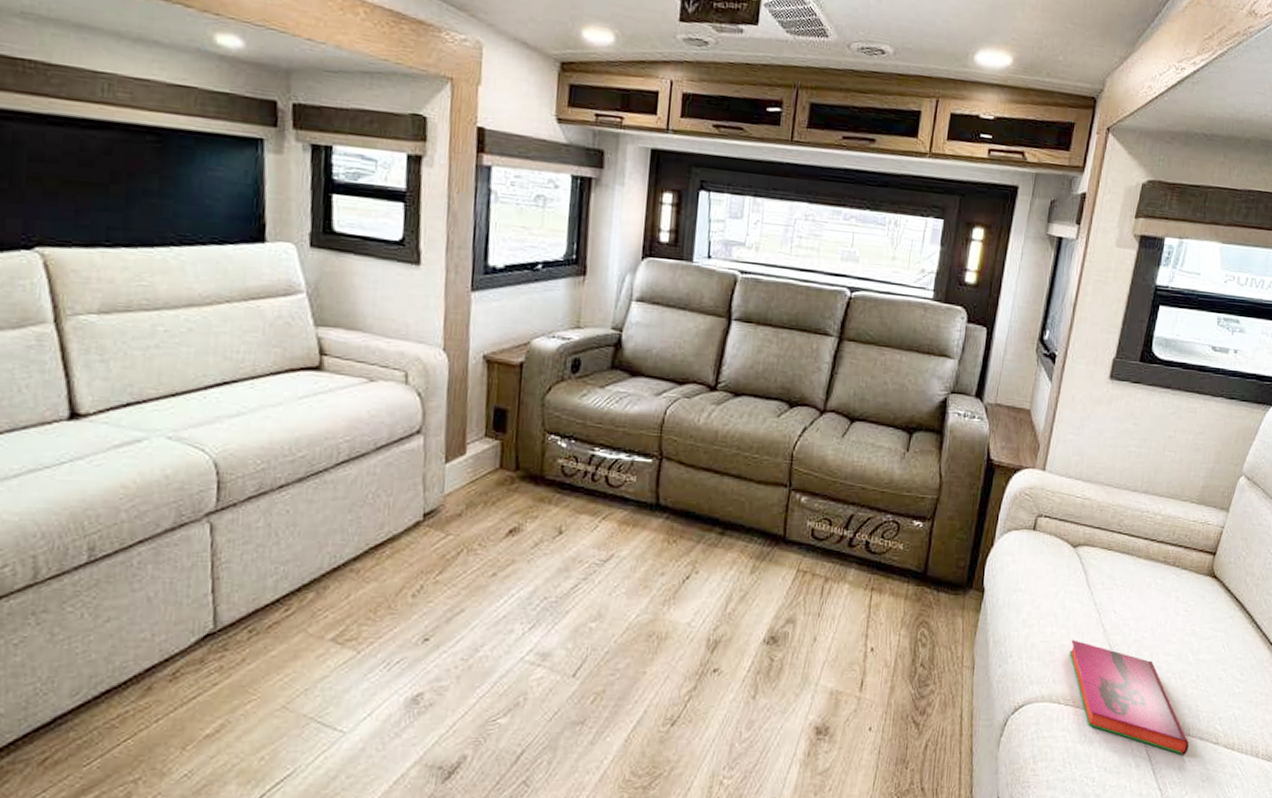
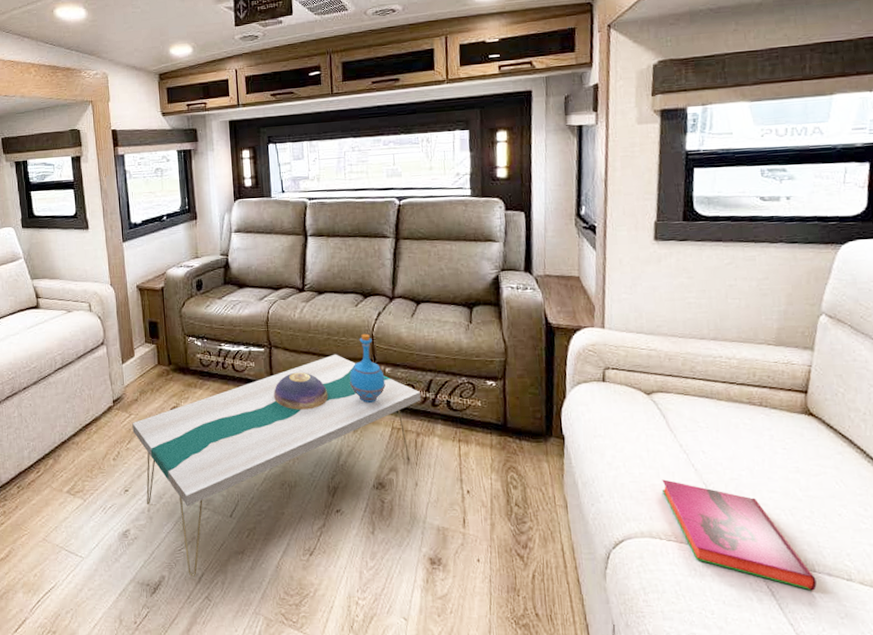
coffee table: none [447,474,837,755] -> present [132,354,421,577]
decorative bowl: none [656,493,727,542] -> present [274,372,329,410]
bottle: none [755,452,799,538] -> present [350,333,386,403]

